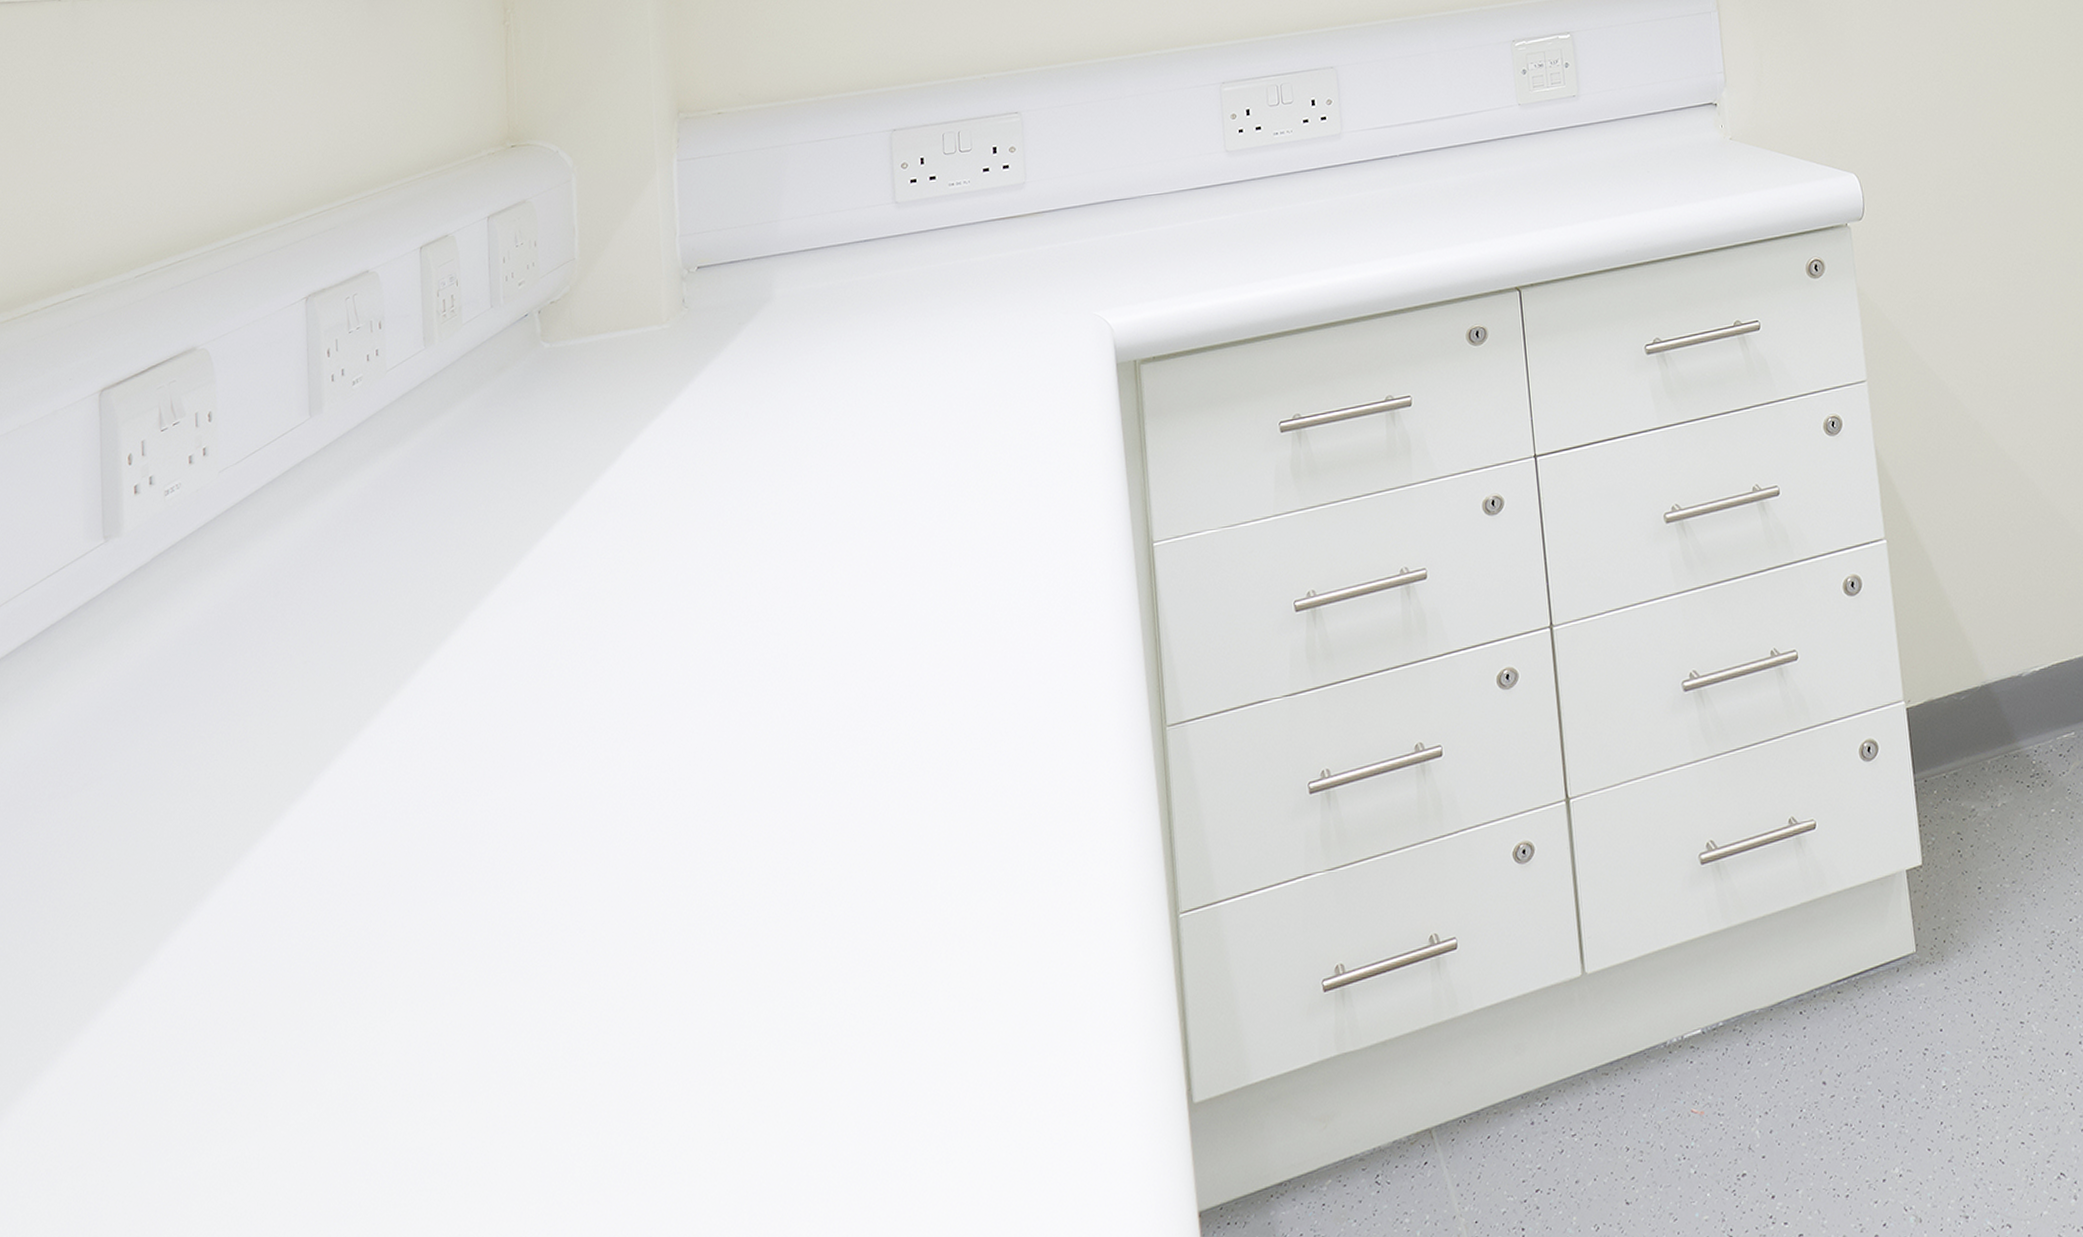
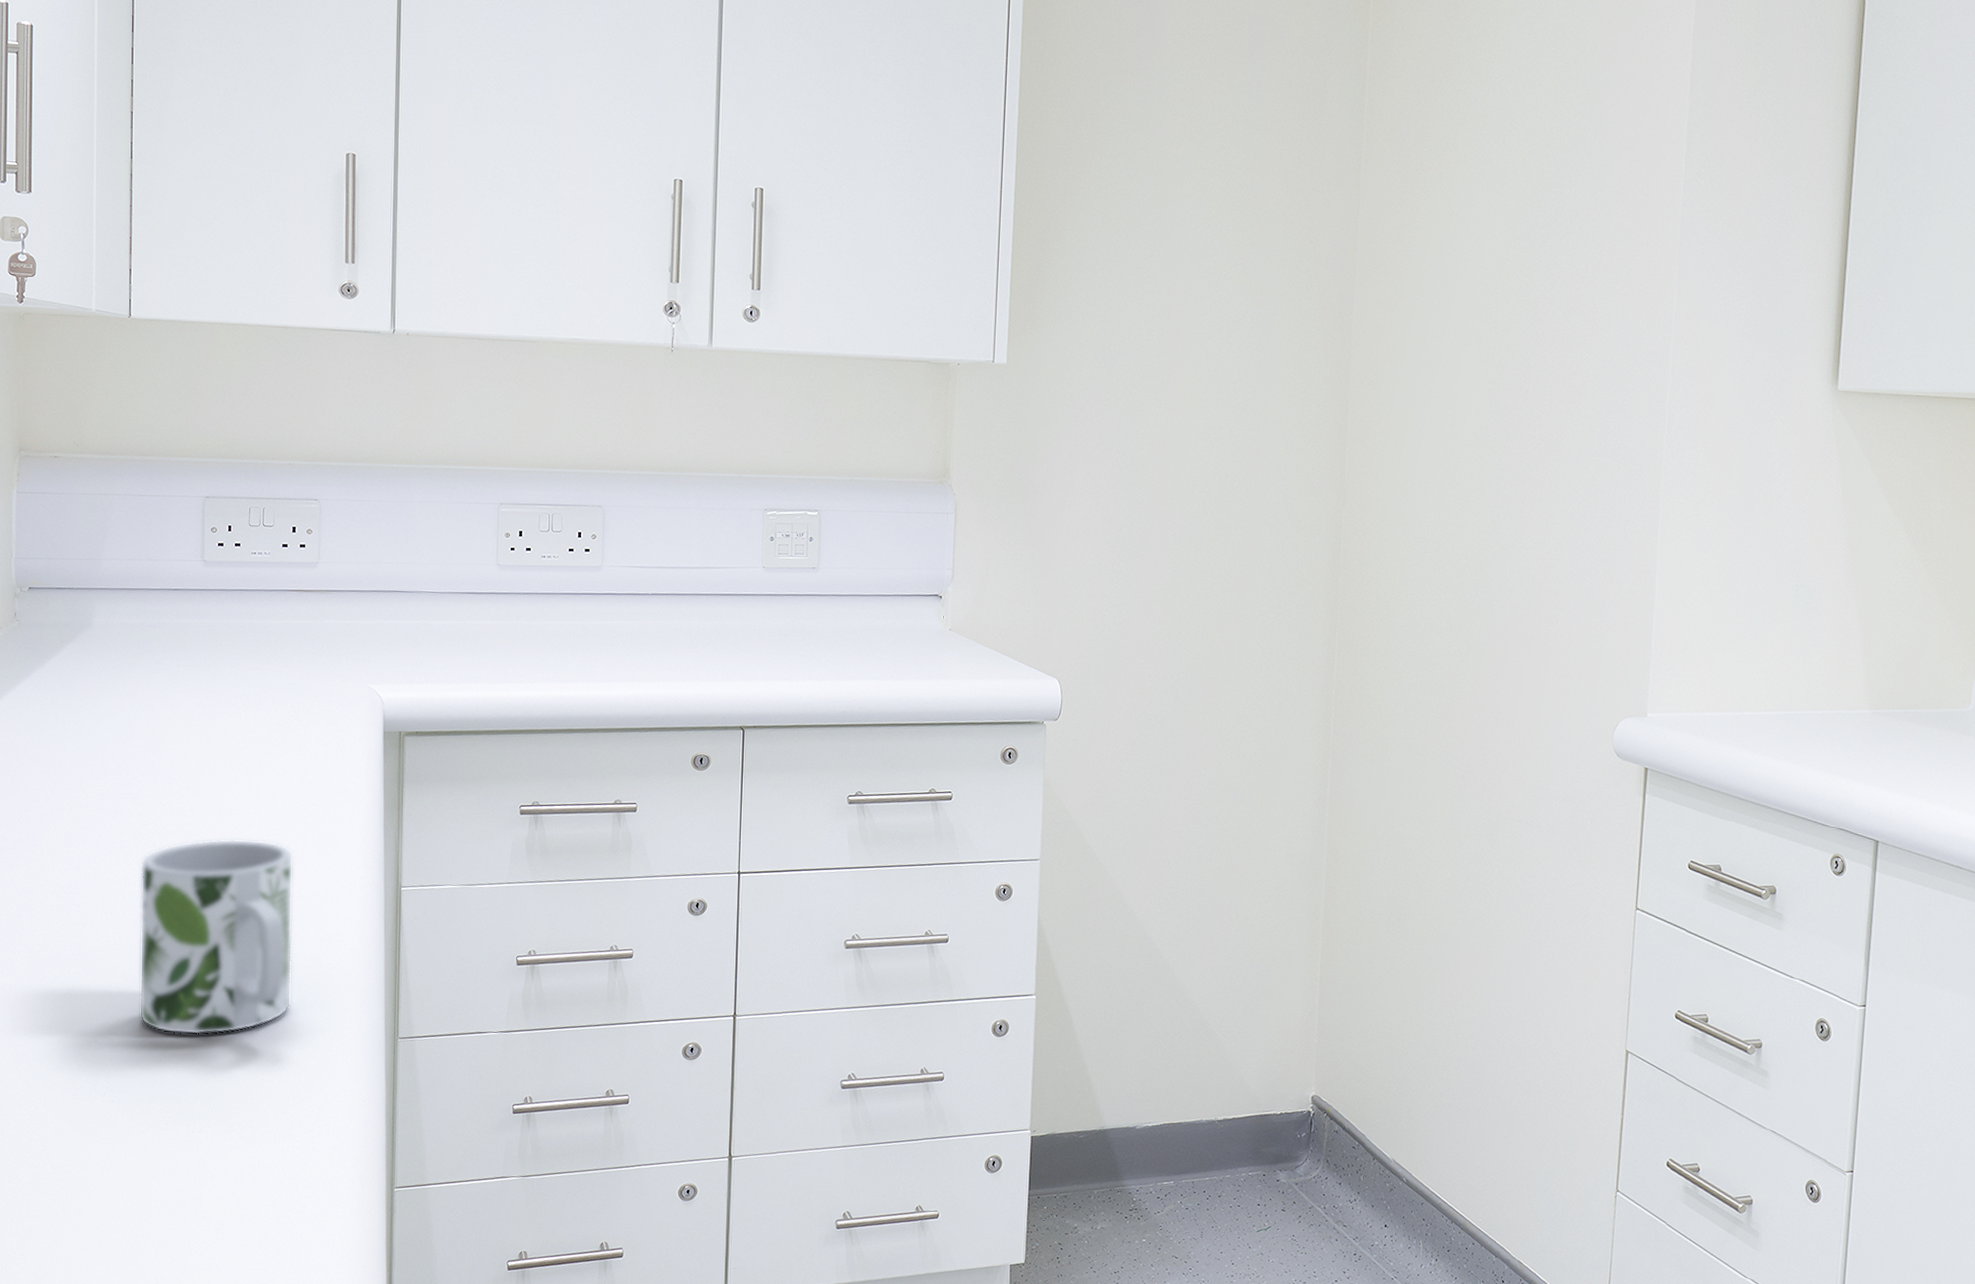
mug: none [848,515,1038,771] -> present [139,838,293,1036]

